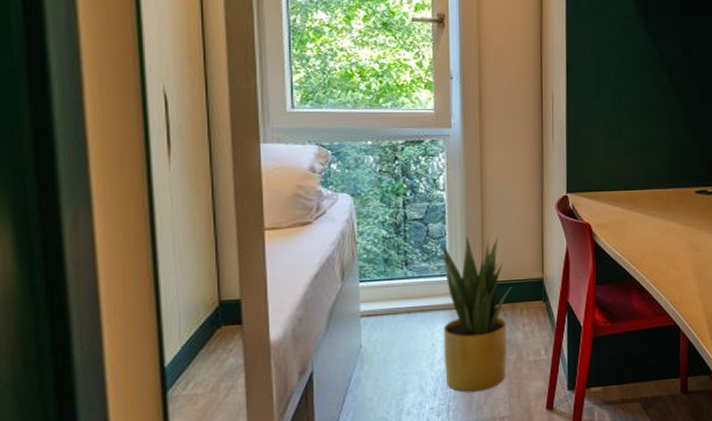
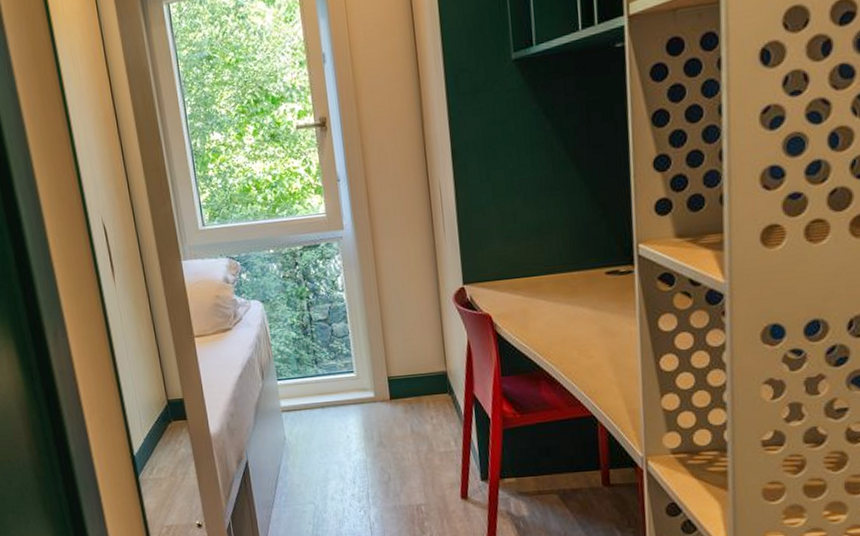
planter: present [441,237,513,392] -> none [346,333,418,481]

